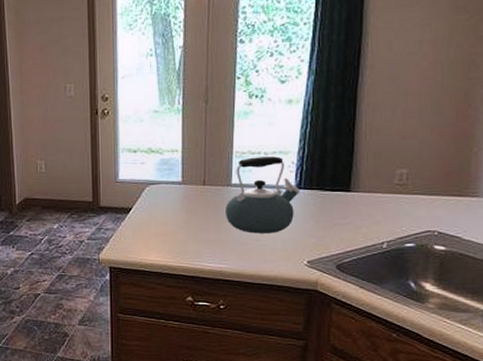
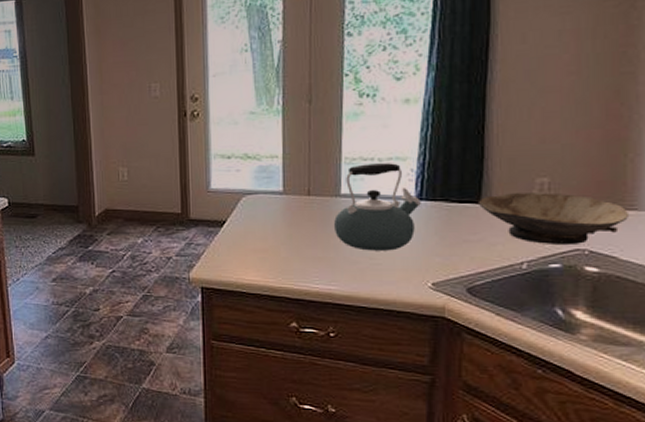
bowl: none [347,182,471,227] -> present [477,193,628,244]

